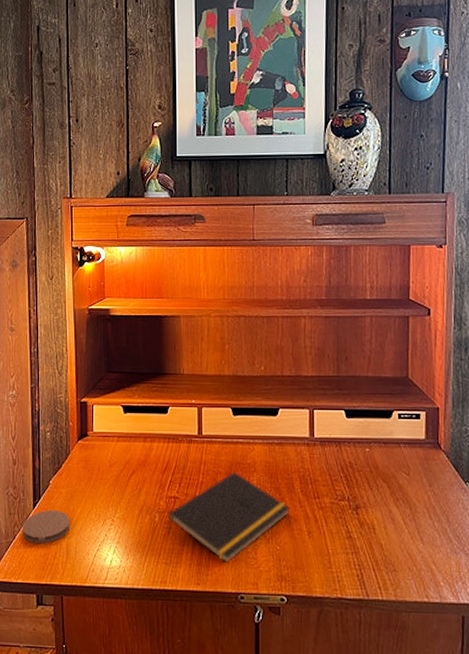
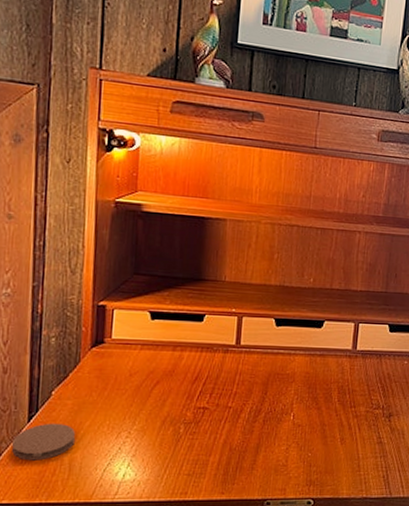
notepad: present [167,472,290,563] -> none [192,382,326,471]

